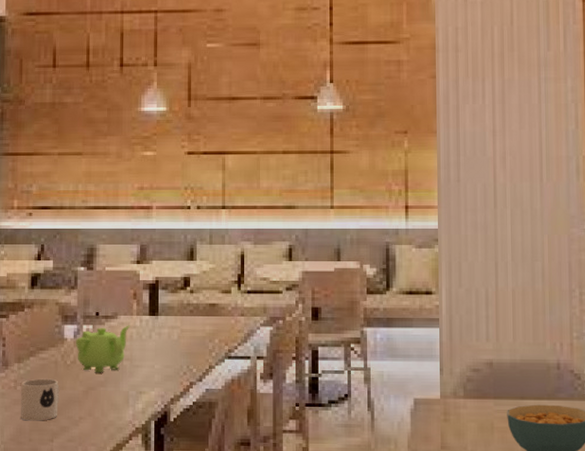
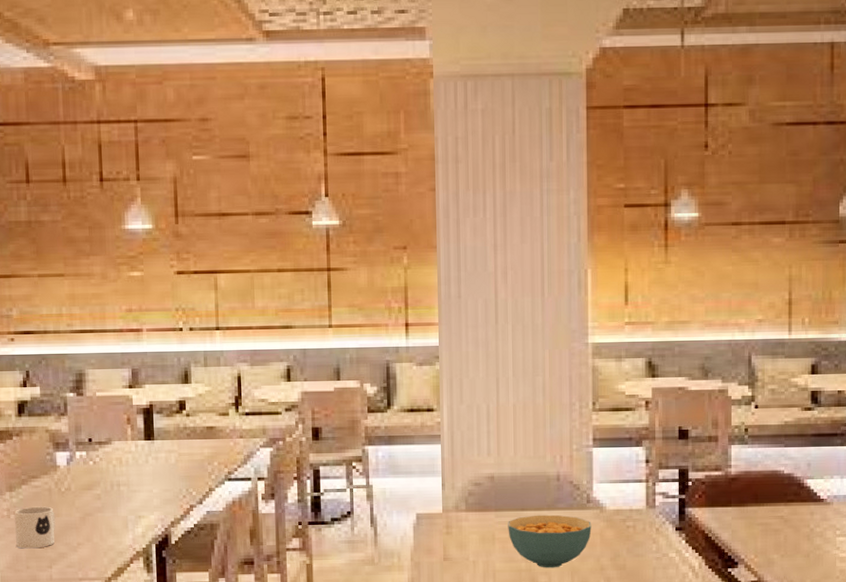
teapot: present [76,325,130,372] -> none [69,450,126,498]

